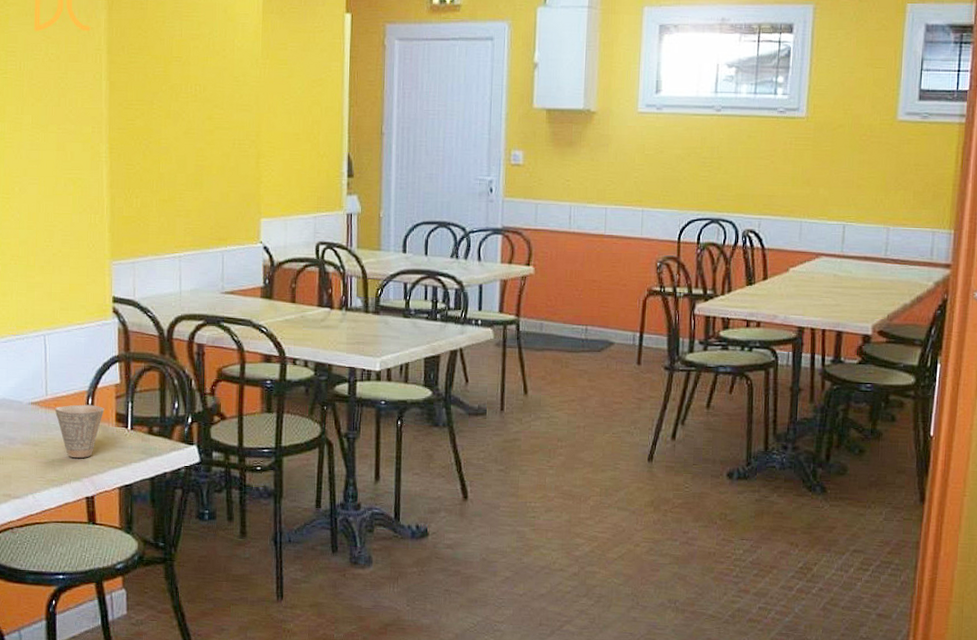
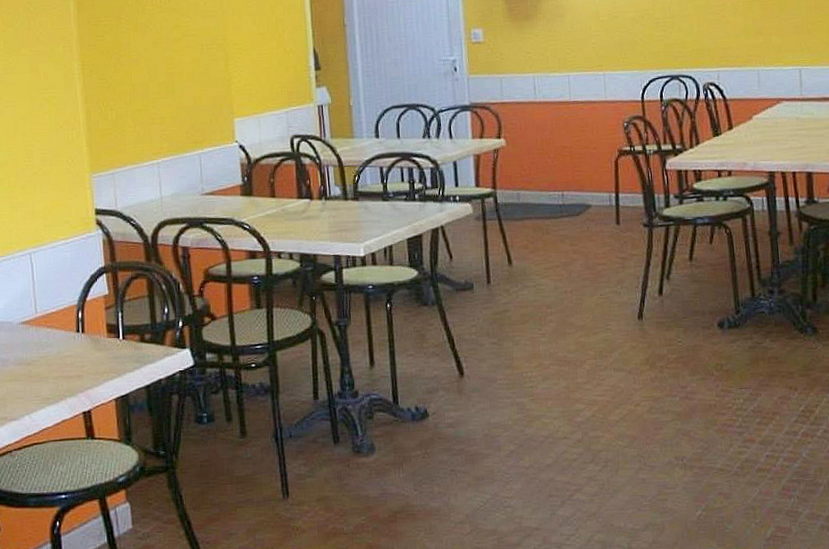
cup: present [54,404,104,458] -> none [45,318,95,373]

